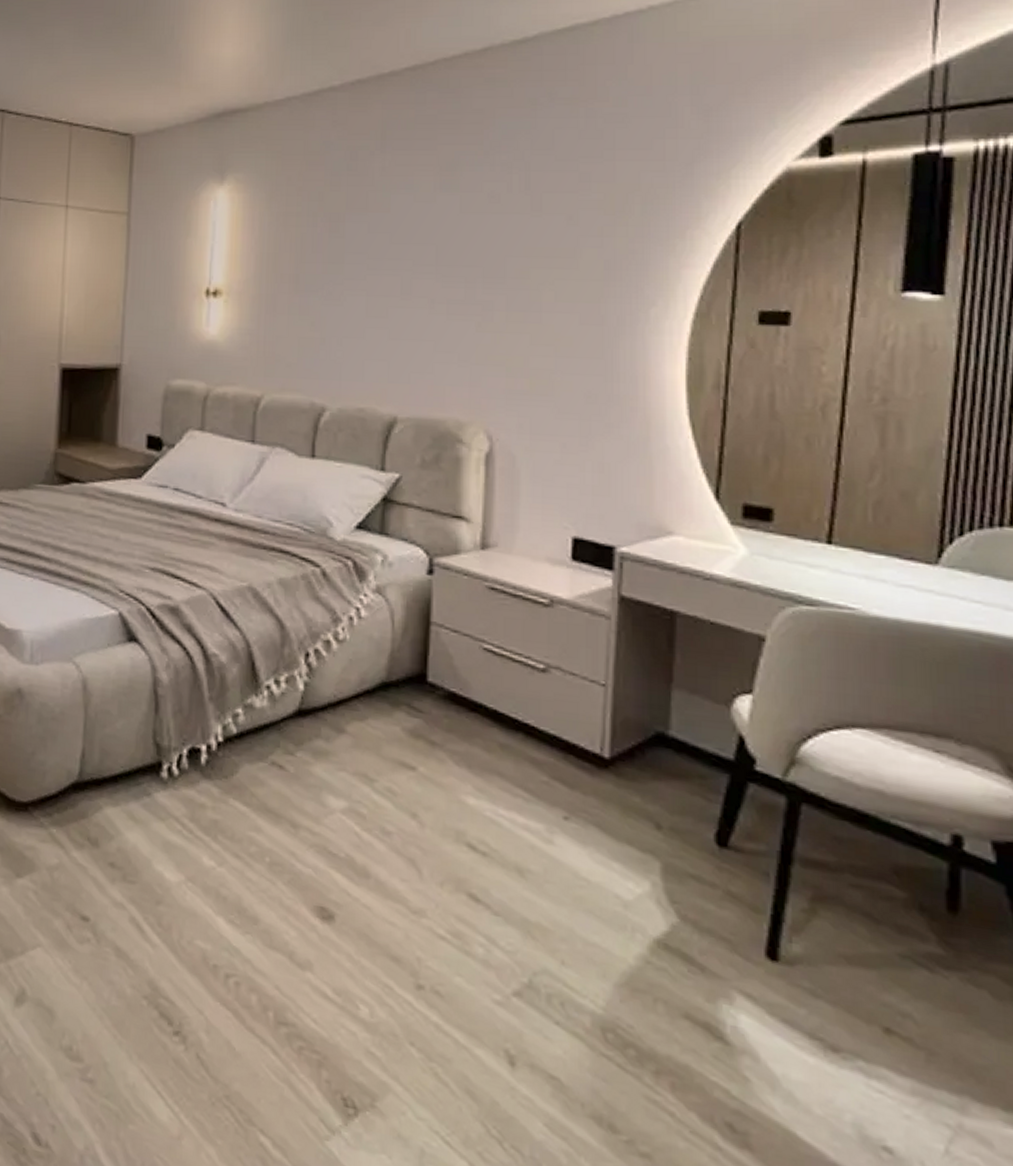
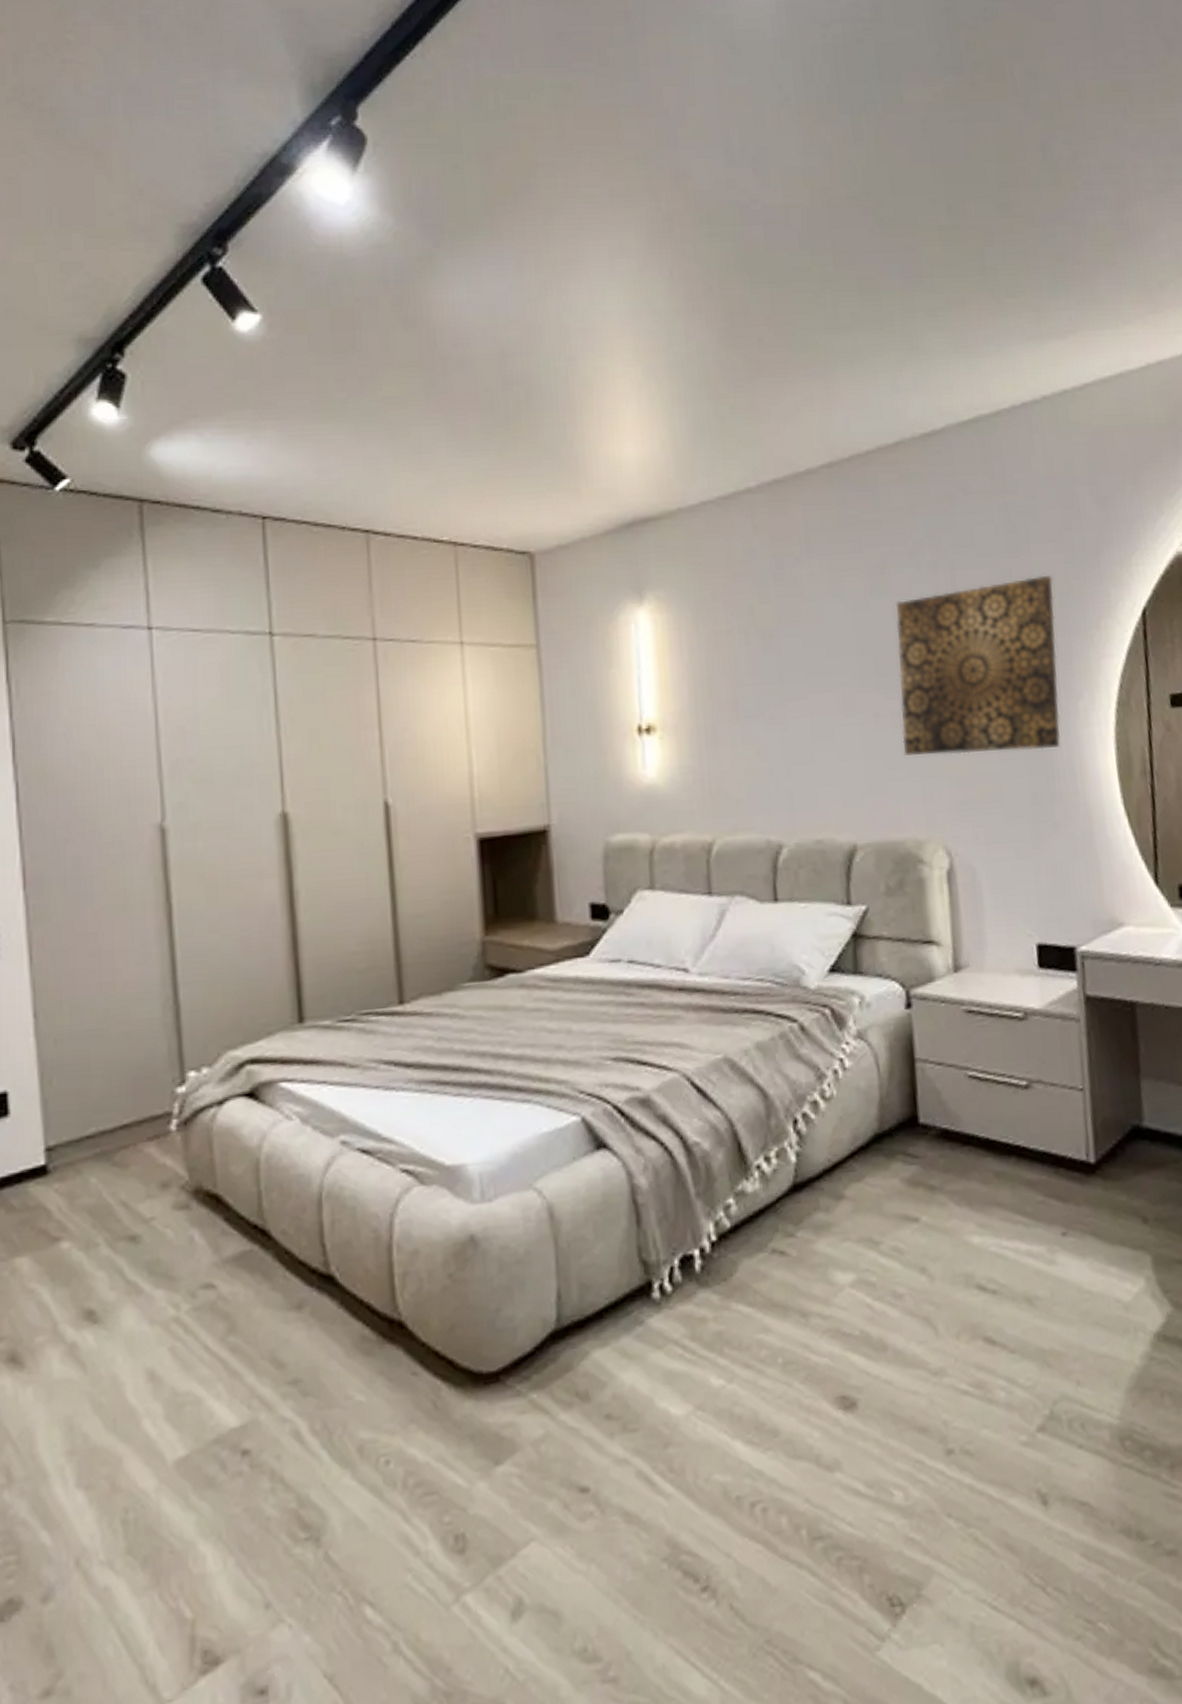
wall art: none [455,182,638,351] -> present [895,574,1061,756]

